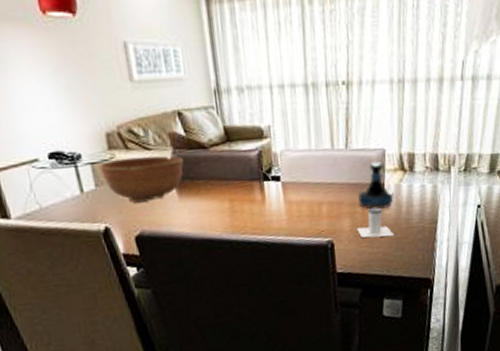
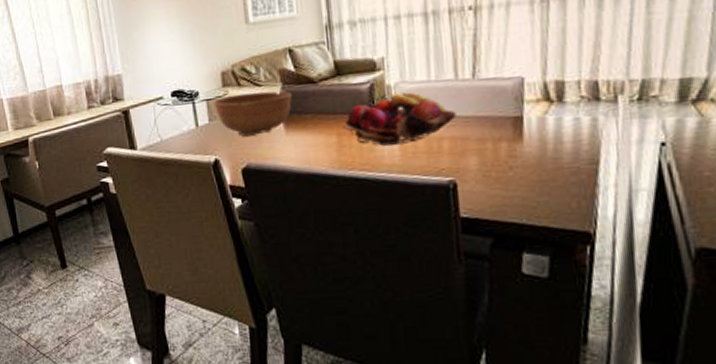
fruit basket: none [234,159,333,211] -> present [342,91,456,146]
tequila bottle: present [357,161,394,210] -> none [487,91,536,146]
salt shaker: present [357,207,394,238] -> none [486,144,536,179]

